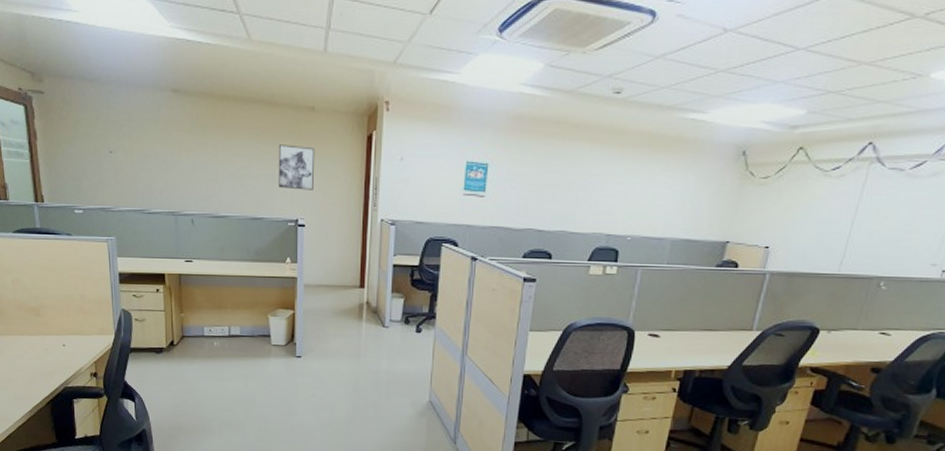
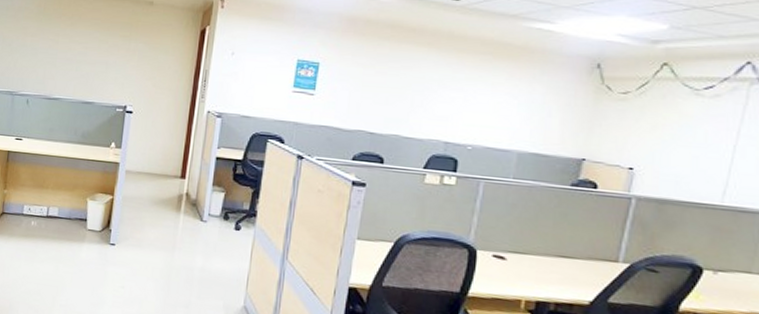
wall art: present [278,144,315,190] -> none [111,34,150,79]

